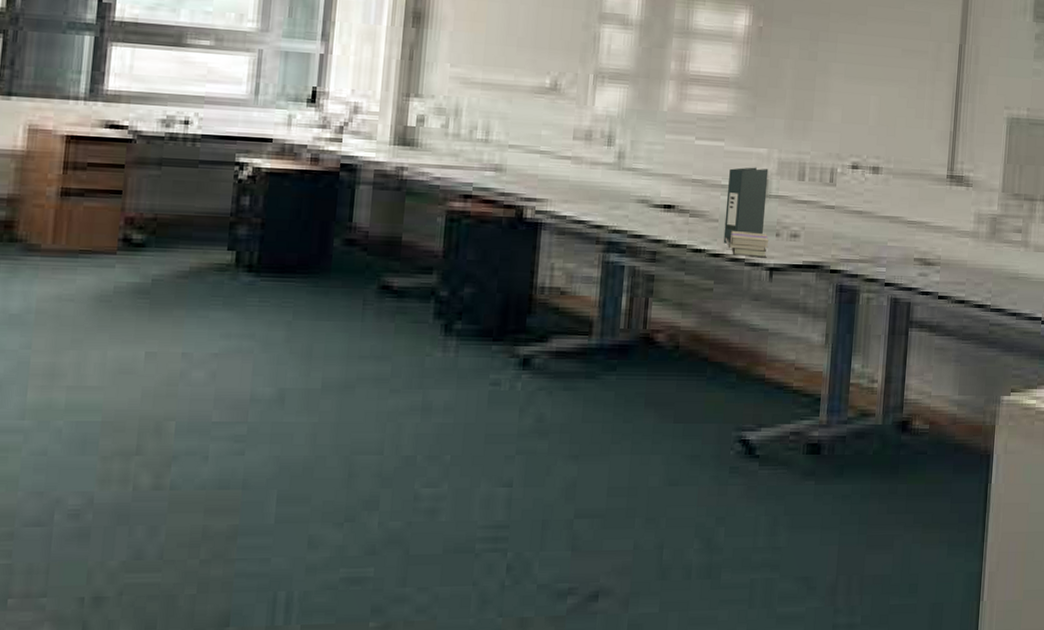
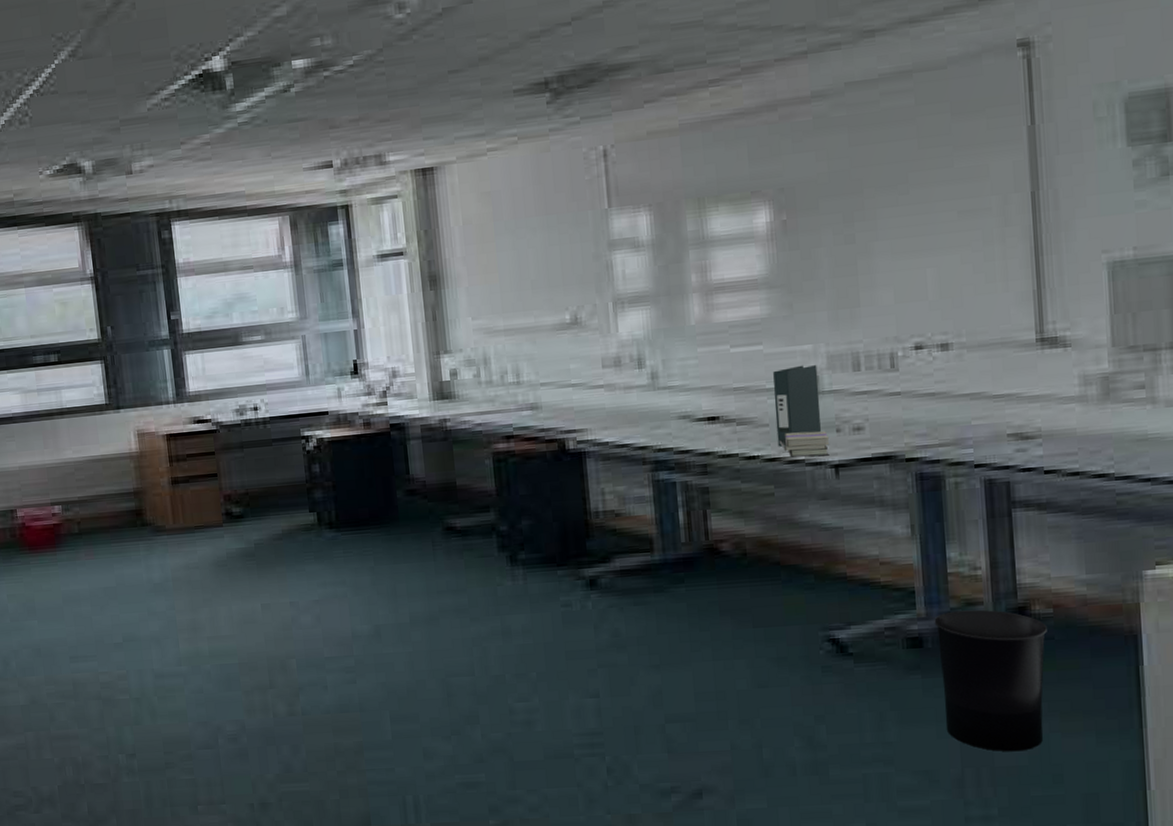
waste bin: none [828,421,922,561] -> present [934,609,1047,752]

